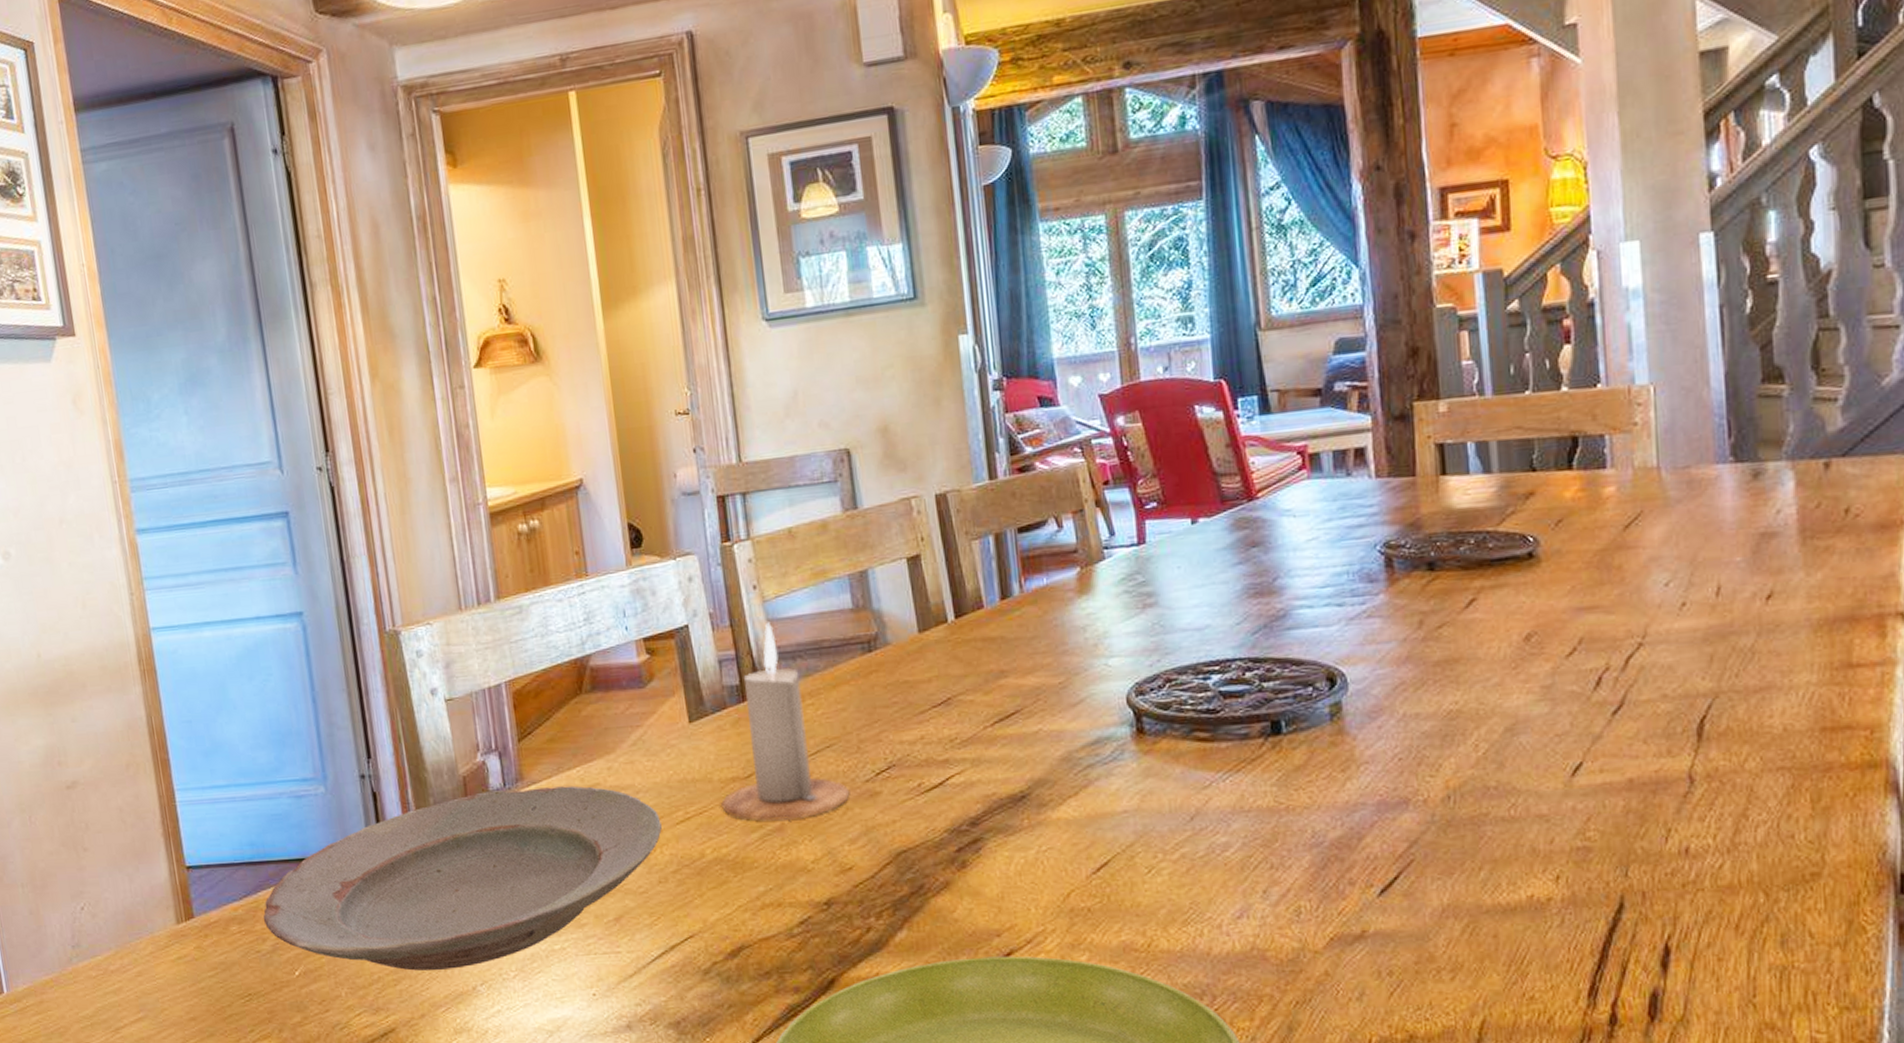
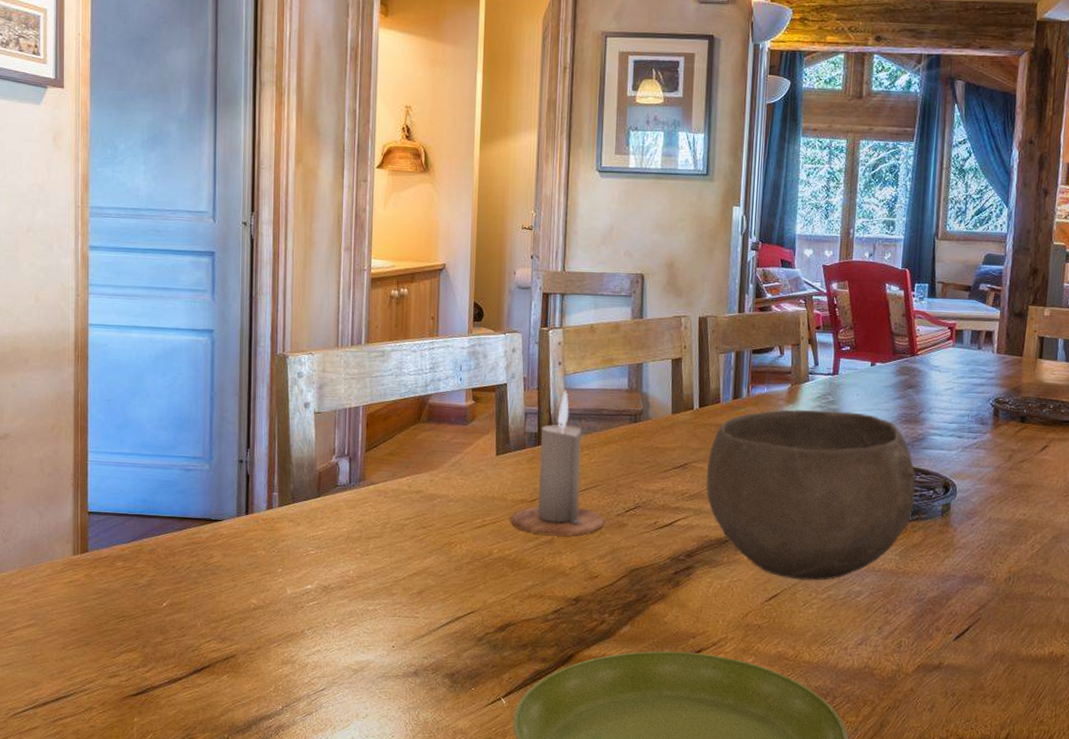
plate: present [263,785,662,971] -> none [144,485,464,615]
bowl: none [979,592,1287,838] -> present [706,409,916,581]

